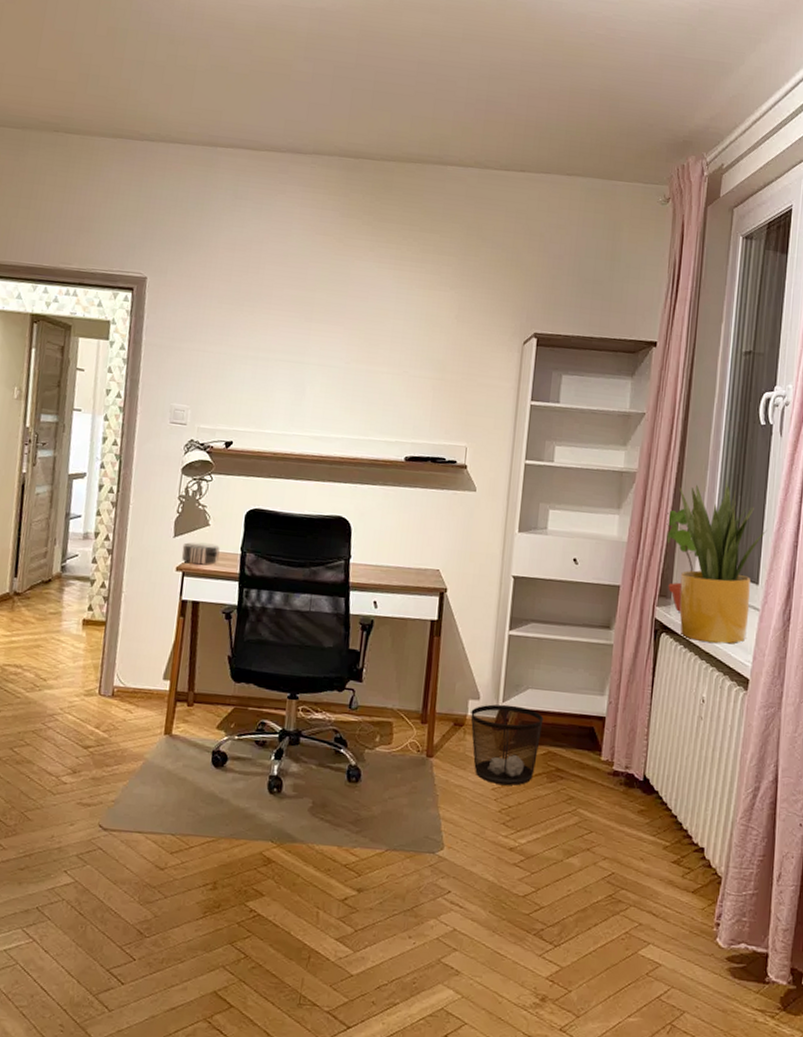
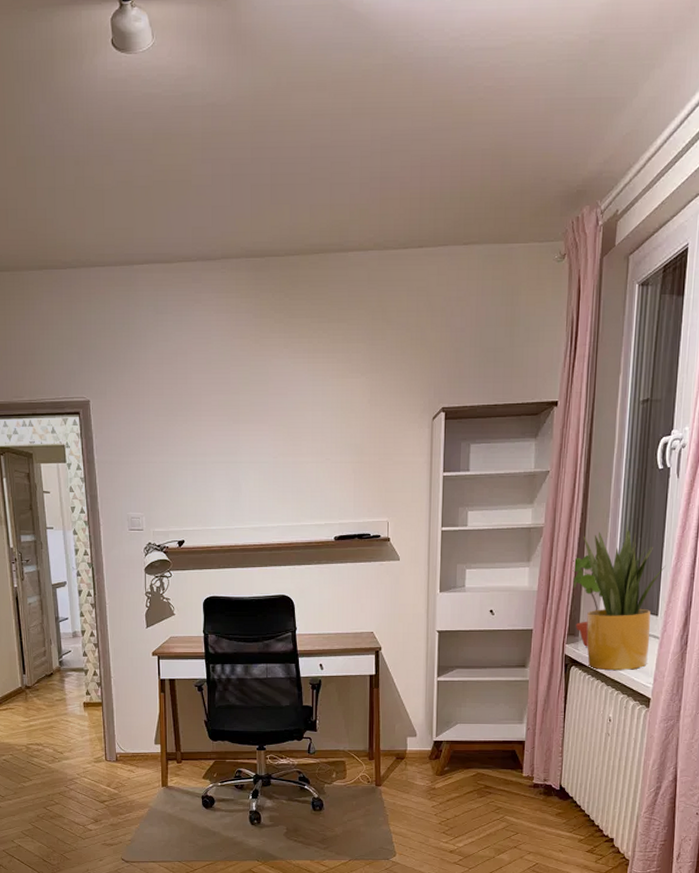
decorative box: present [181,542,220,566] -> none [155,630,186,649]
waste bin: present [470,704,544,786] -> none [410,738,472,802]

